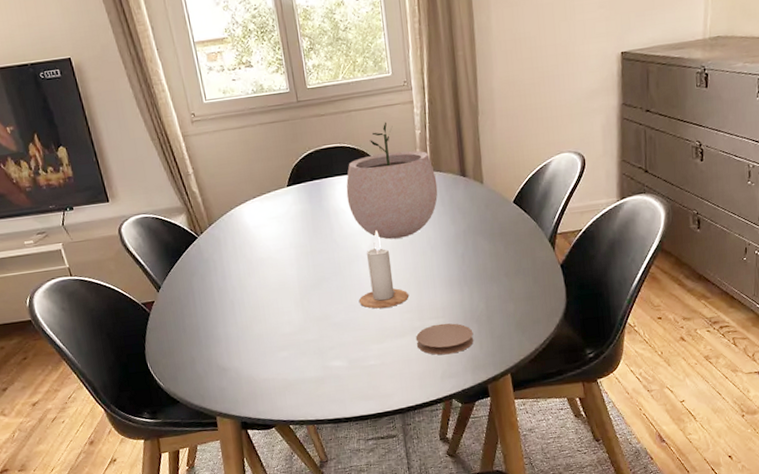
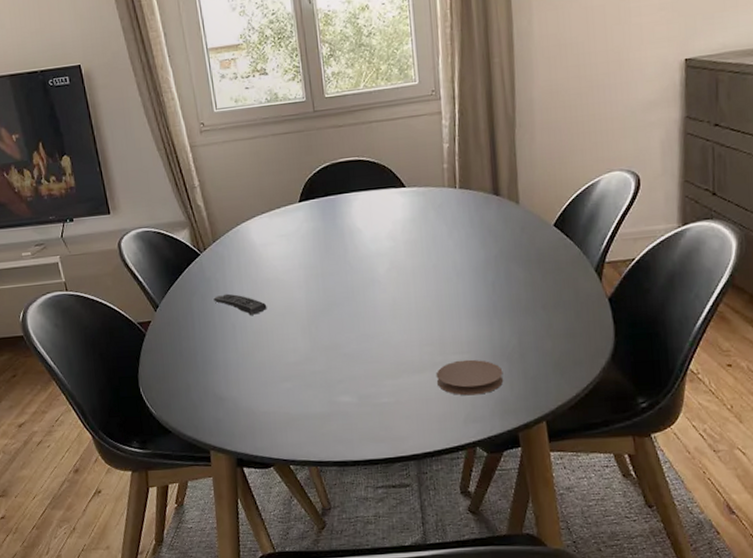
remote control: none [212,273,263,292] -> present [214,293,267,315]
plant pot: present [346,122,438,240] -> none [363,134,467,263]
candle: present [358,230,409,309] -> none [372,252,430,340]

